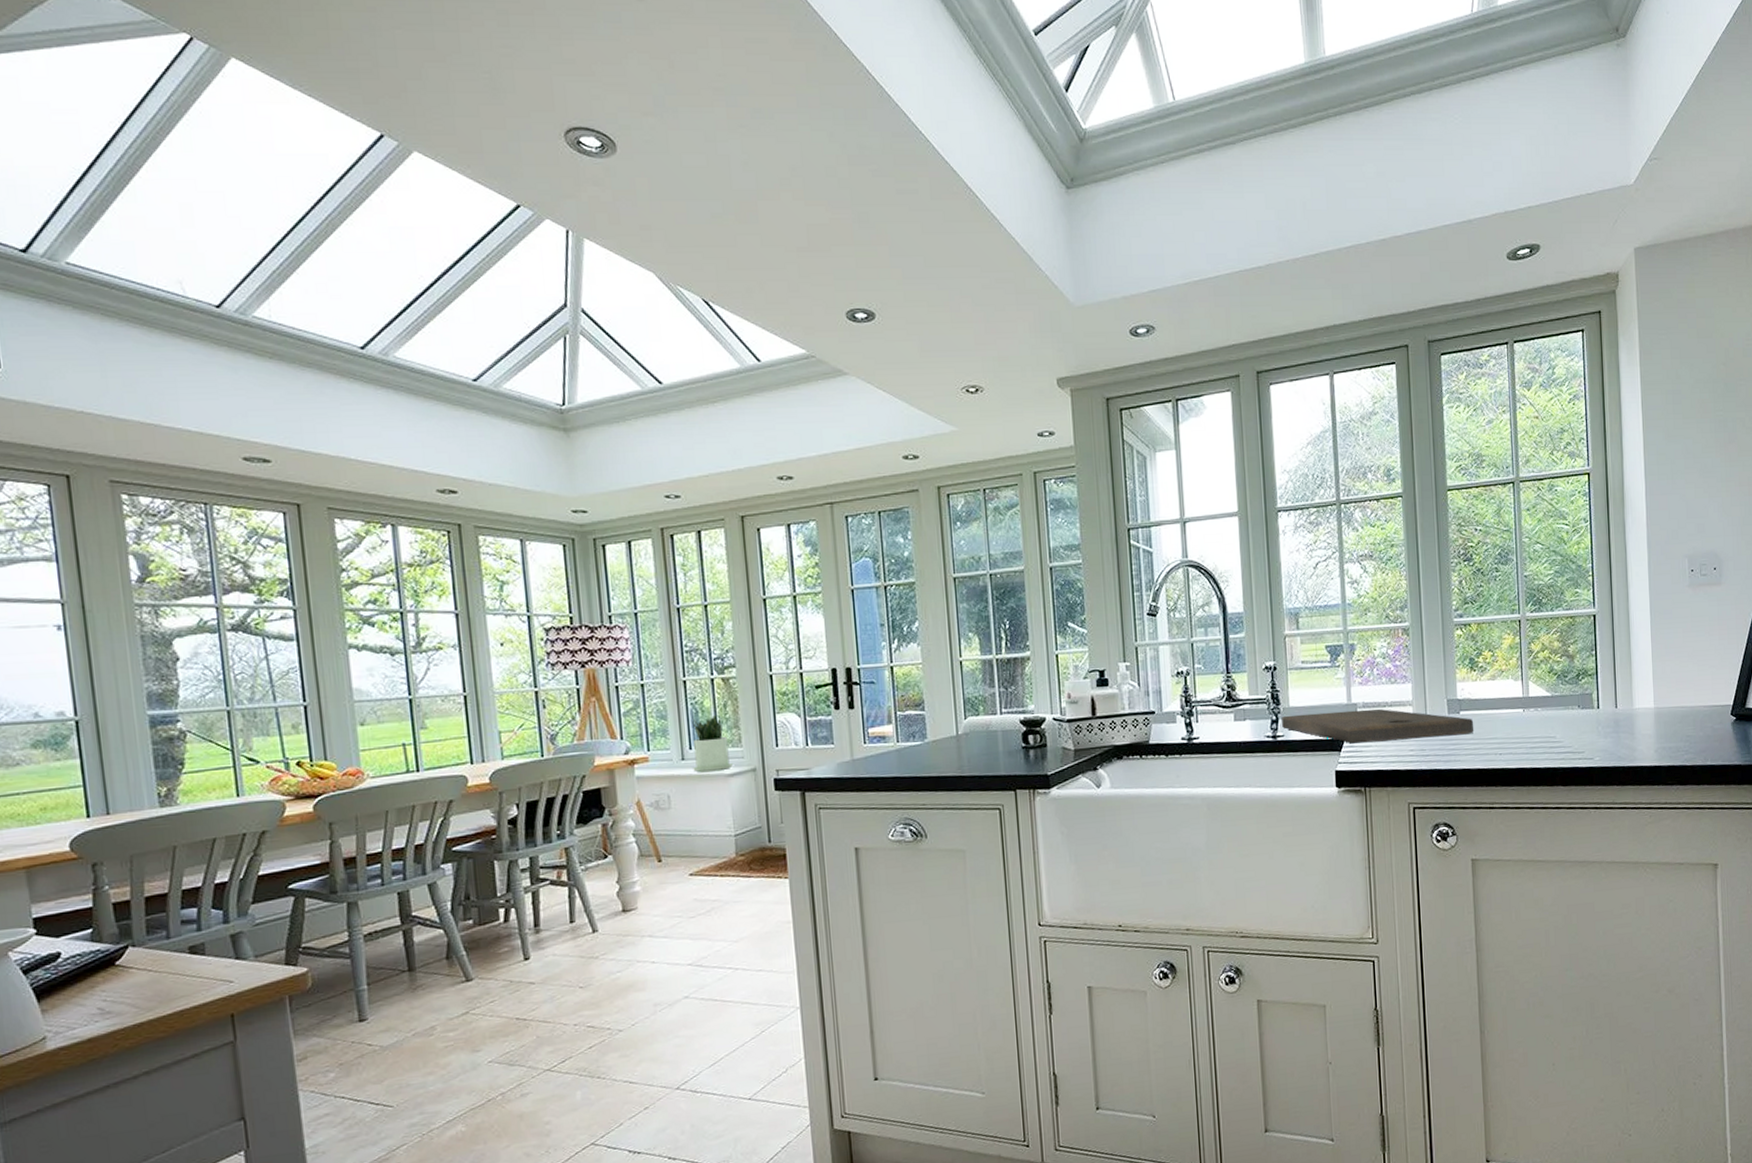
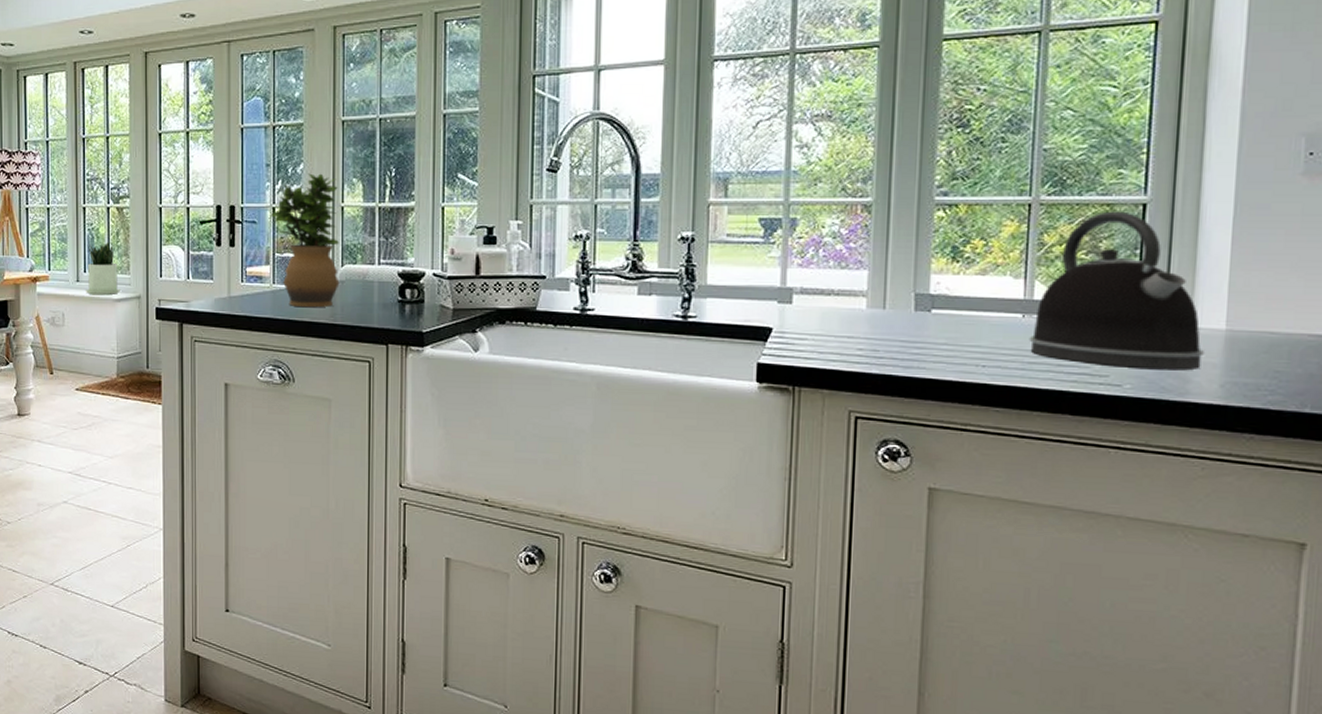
potted plant: none [888,630,964,763] -> present [270,173,340,308]
cutting board: present [1281,708,1474,744] -> none [694,294,950,338]
kettle: none [1529,621,1643,745] -> present [1029,211,1205,371]

